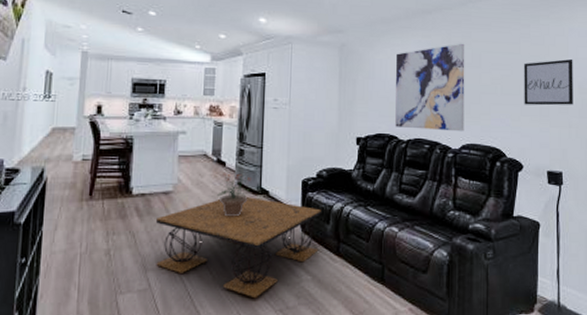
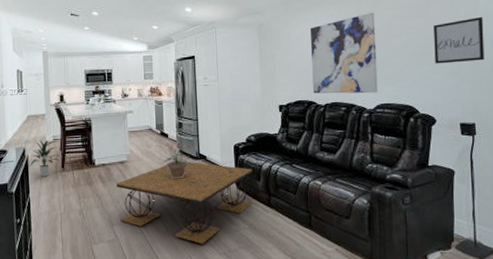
indoor plant: none [48,159,89,206] -> present [30,140,60,177]

